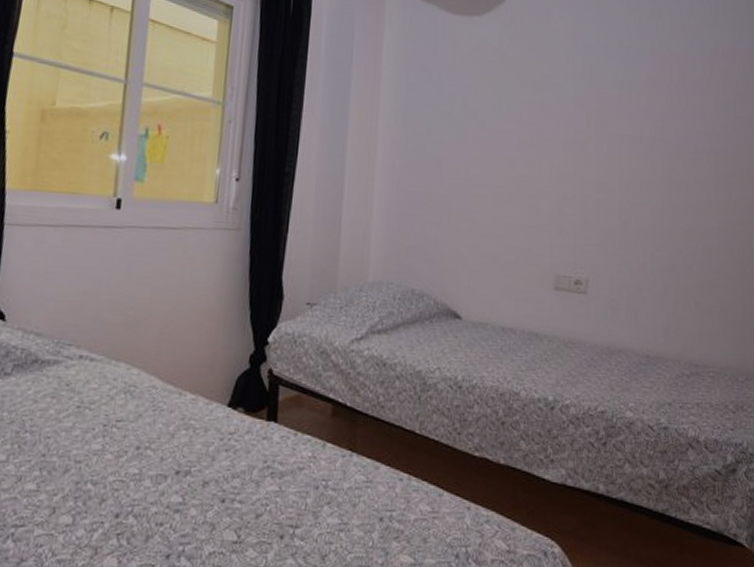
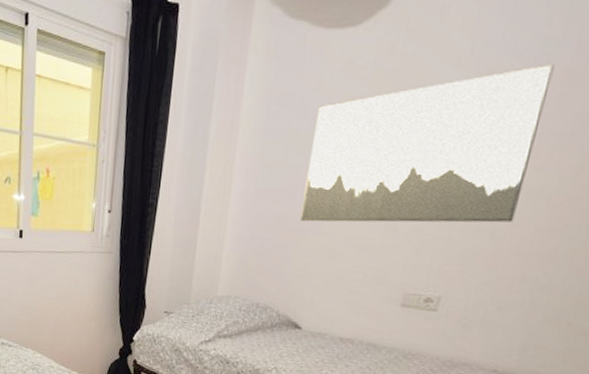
wall art: none [449,67,639,204] -> present [300,63,555,223]

